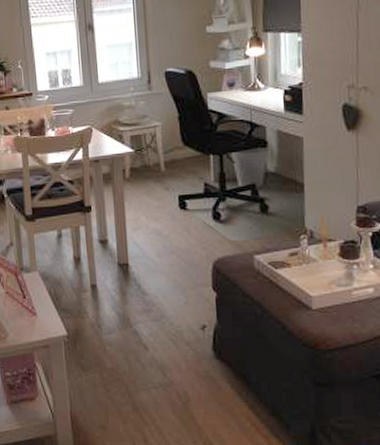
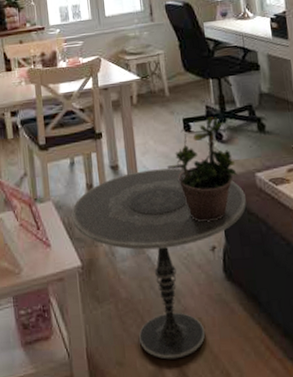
side table: none [58,245,242,427] -> present [71,168,246,359]
potted plant: none [158,195,234,301] -> present [166,116,237,222]

